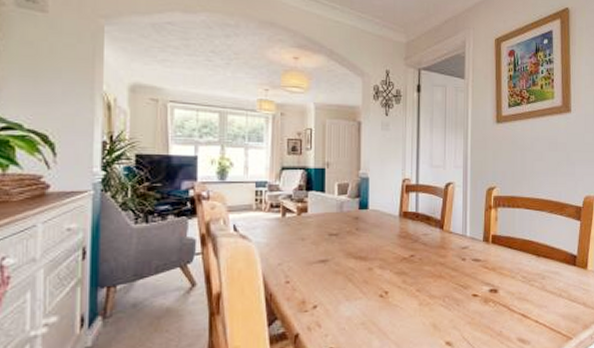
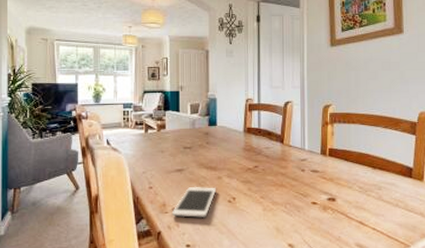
cell phone: none [313,279,367,317] -> present [172,186,217,219]

